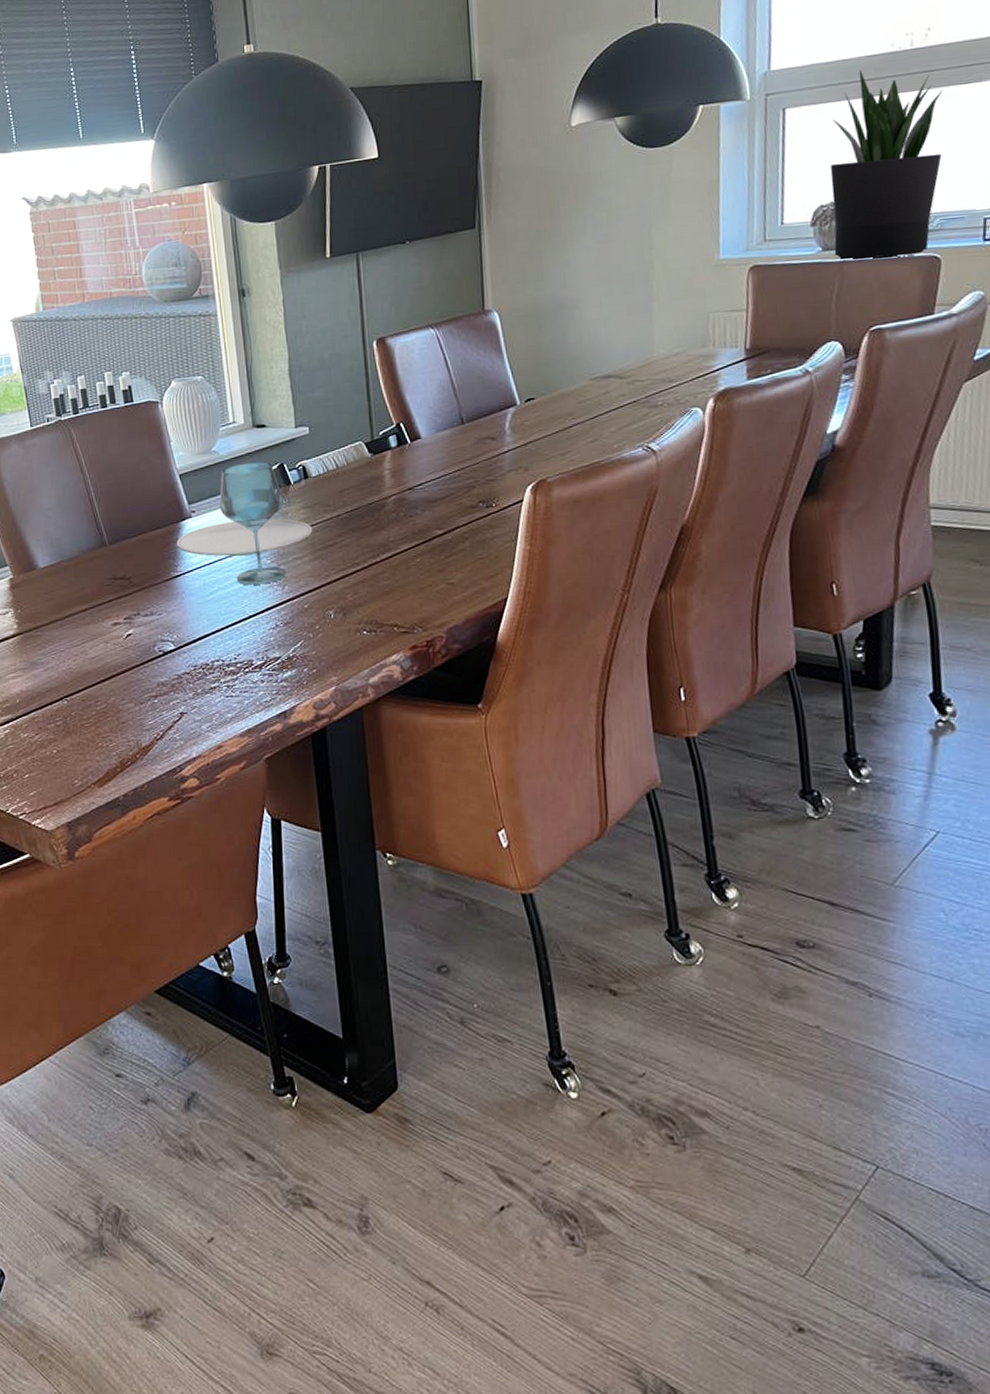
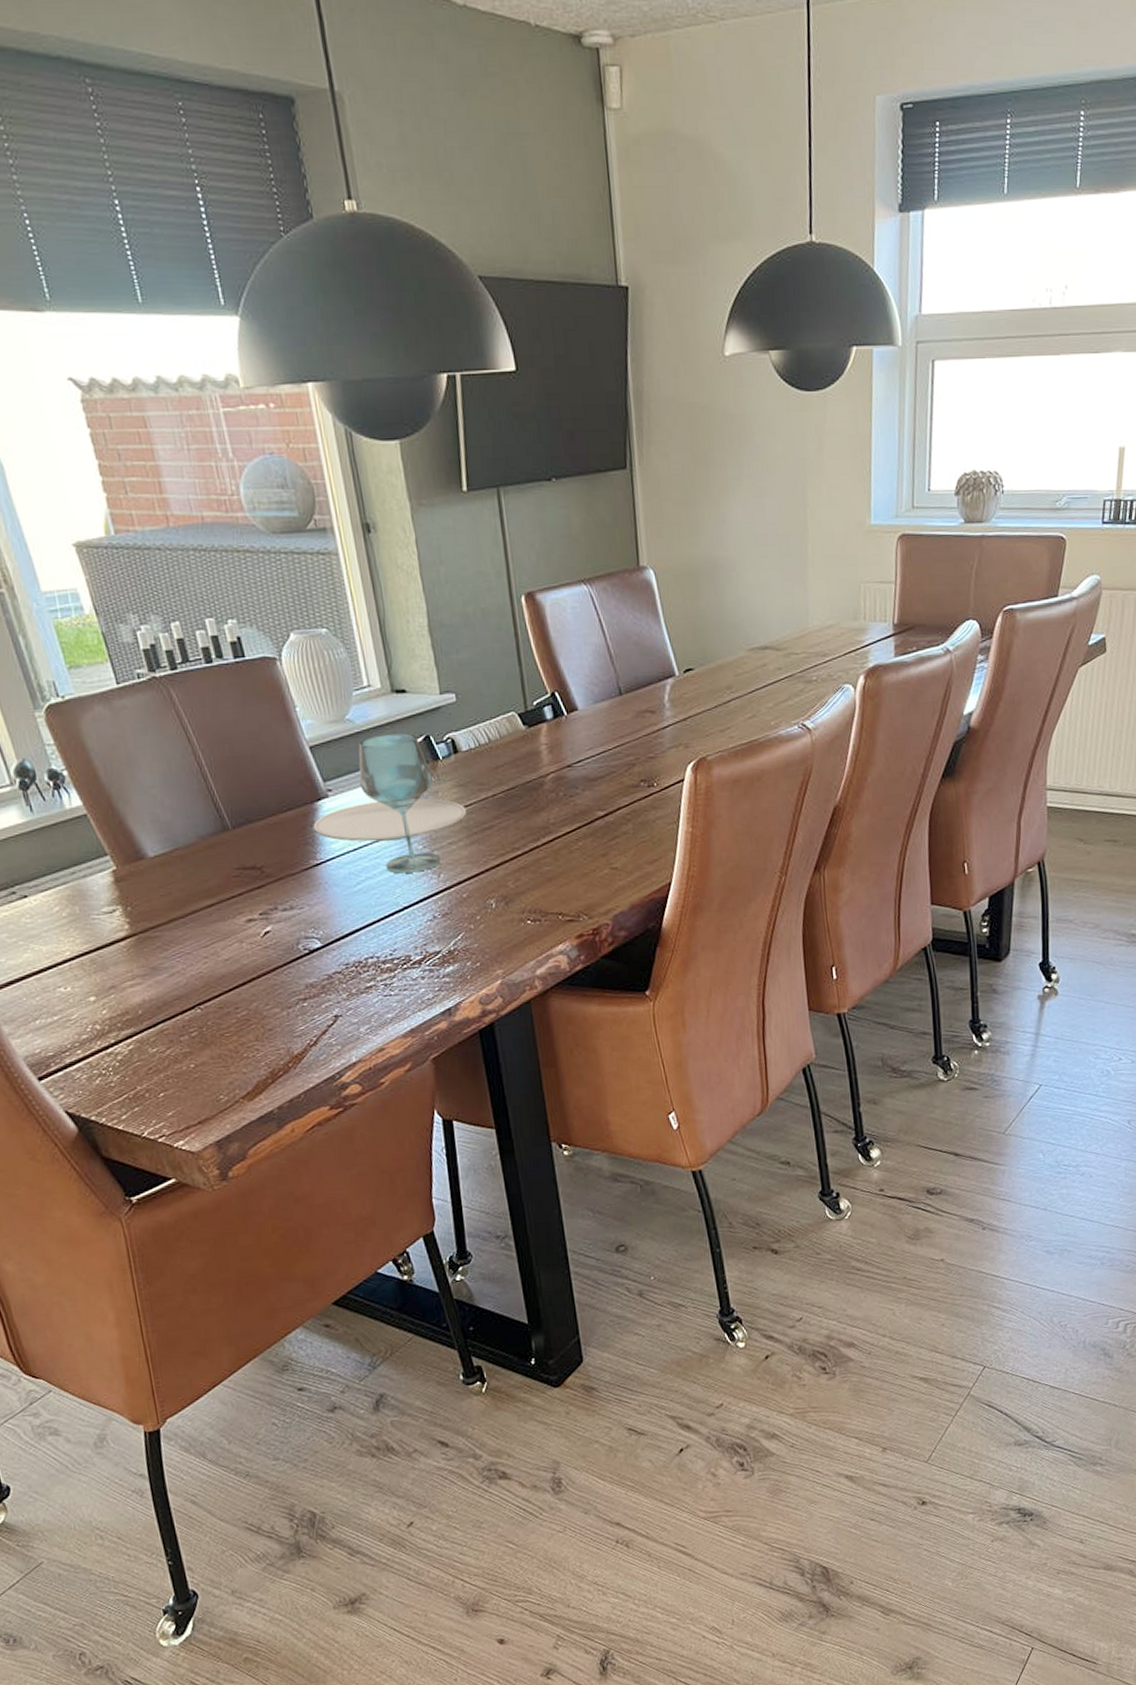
planter: present [830,70,944,260] -> none [973,325,1076,535]

